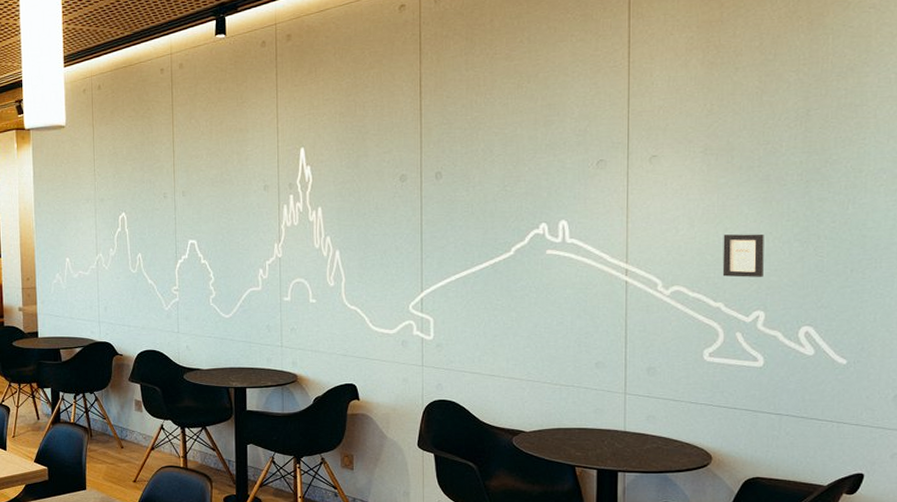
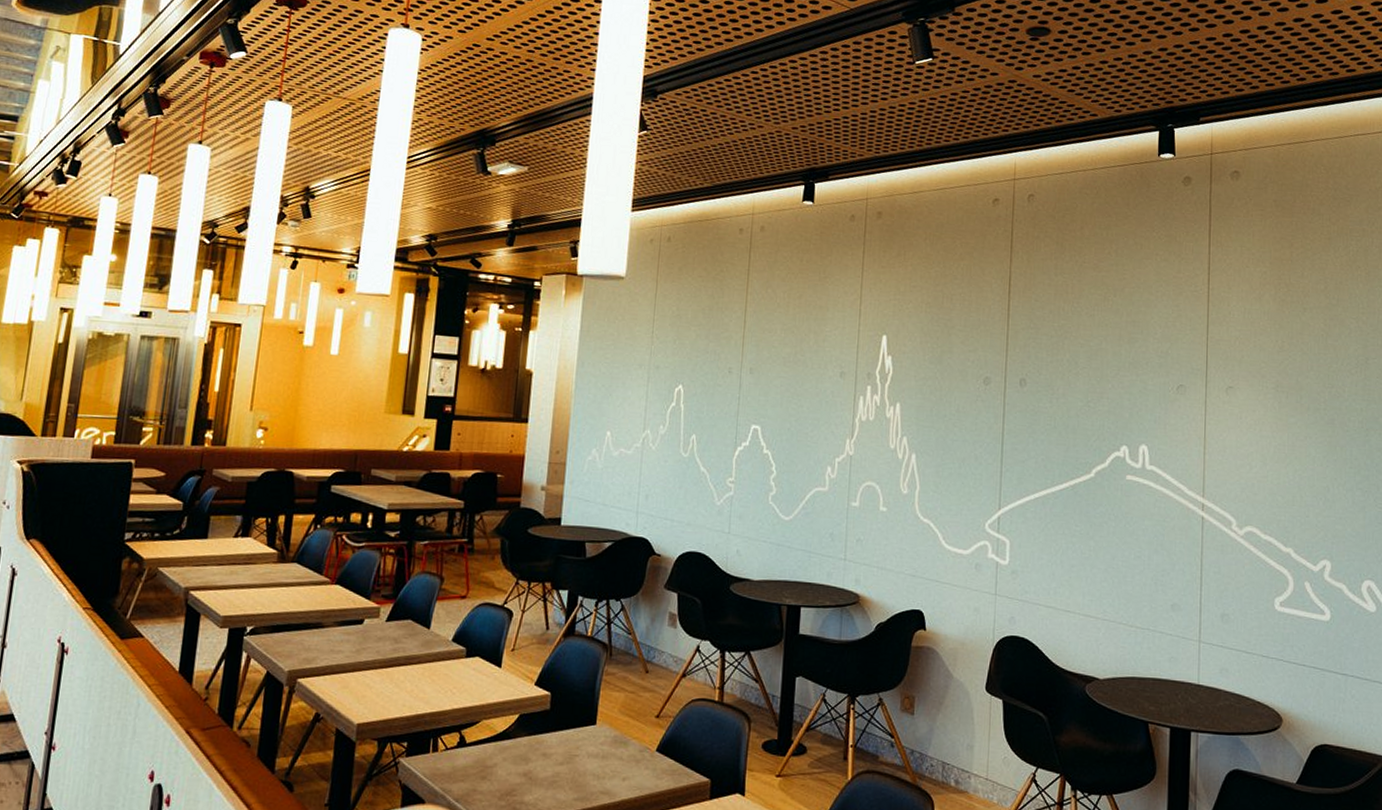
picture frame: present [722,234,764,278] -> none [1292,476,1330,524]

